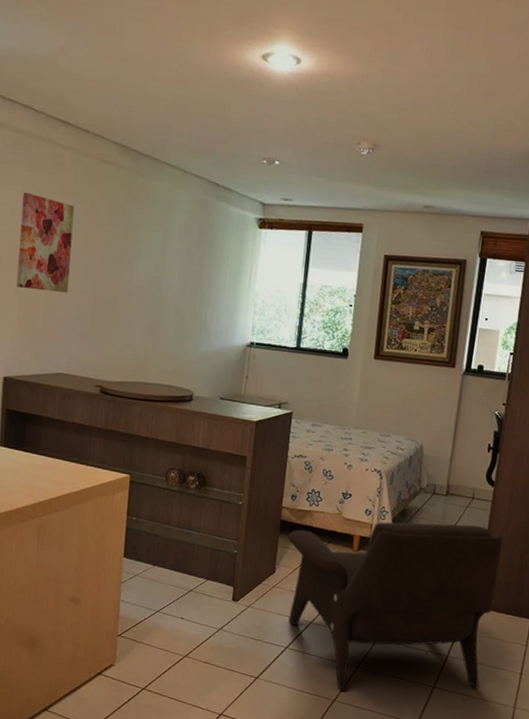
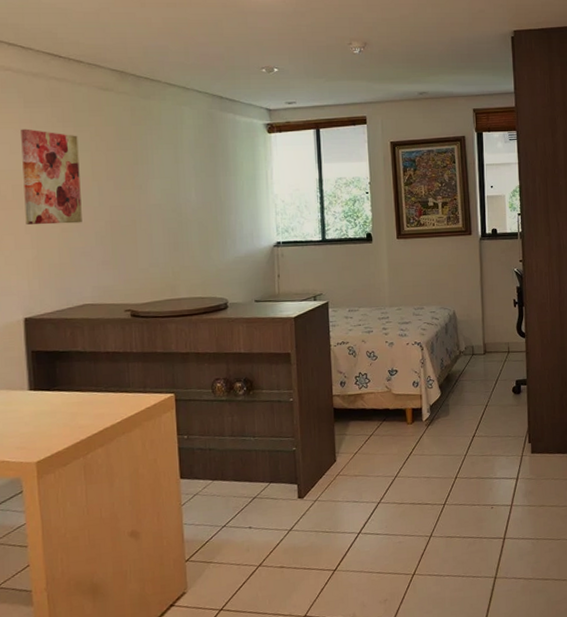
armchair: present [287,522,504,691] -> none [342,377,545,563]

